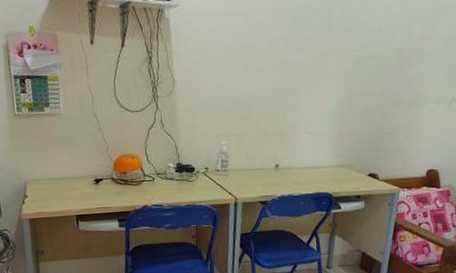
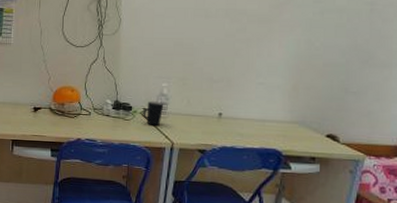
mug: none [205,160,225,184] -> present [143,101,164,126]

